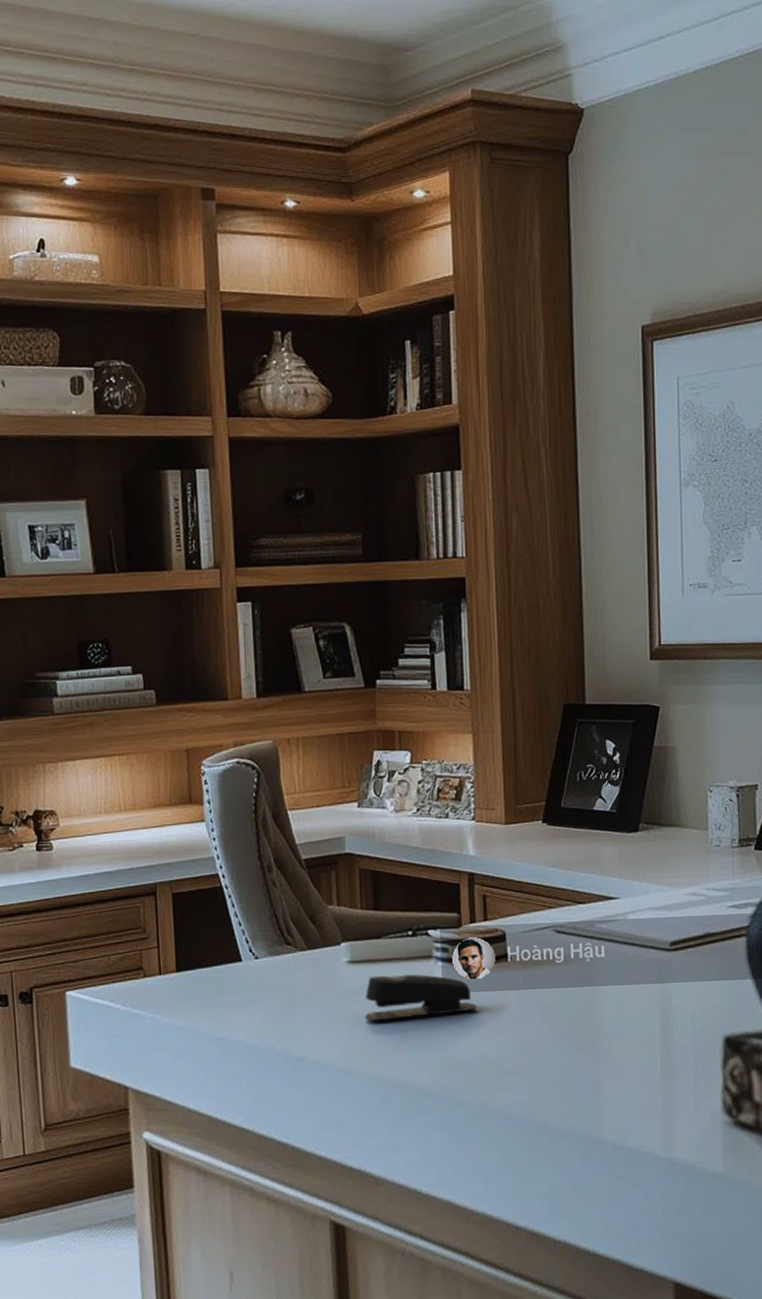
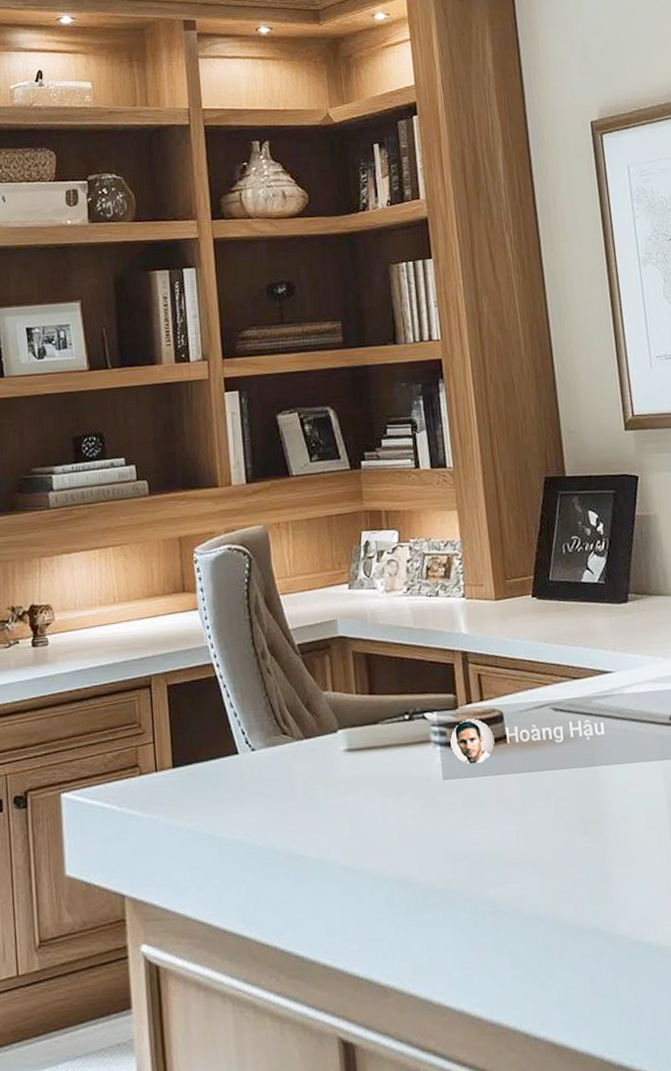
stapler: present [364,974,477,1022] -> none [364,760,479,814]

